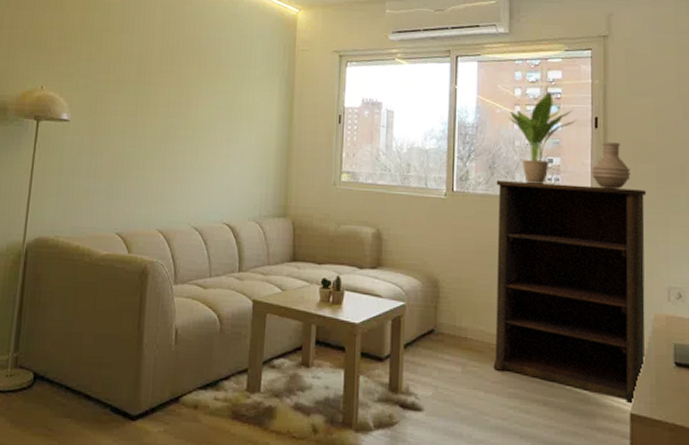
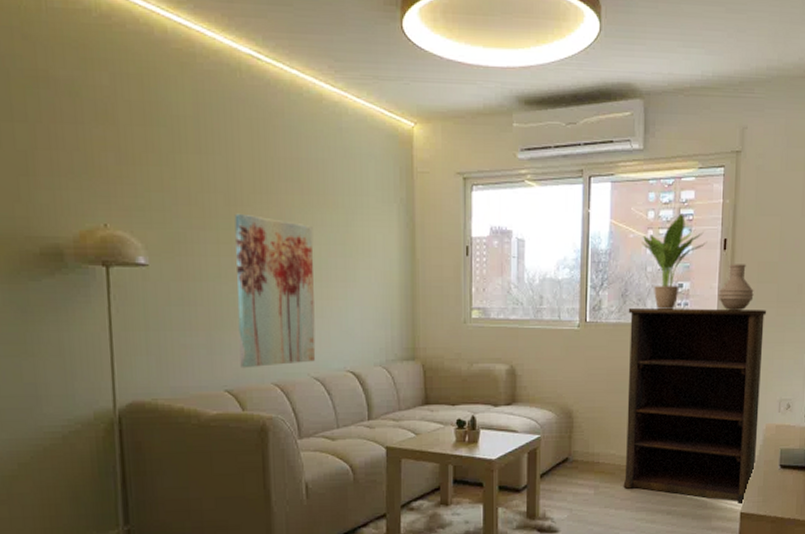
wall art: none [132,80,206,215] -> present [234,213,316,369]

